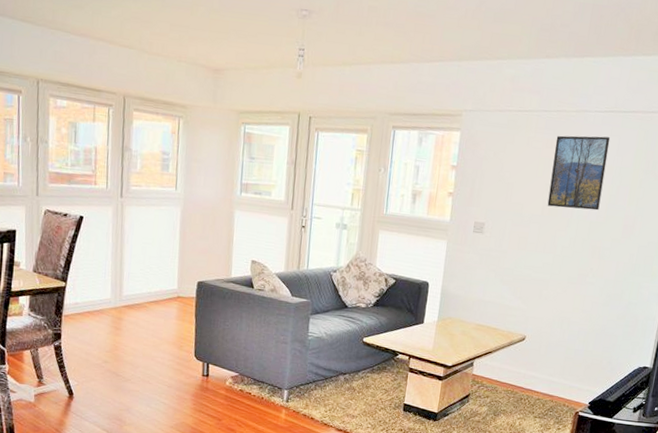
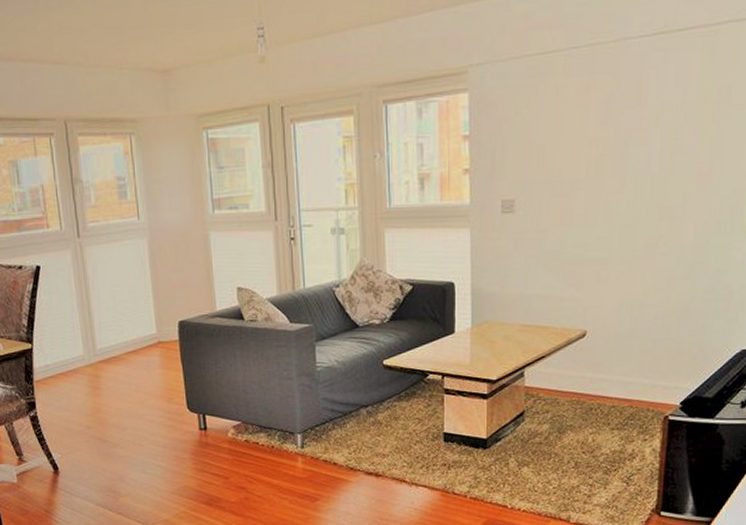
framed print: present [547,135,611,211] -> none [592,66,665,166]

